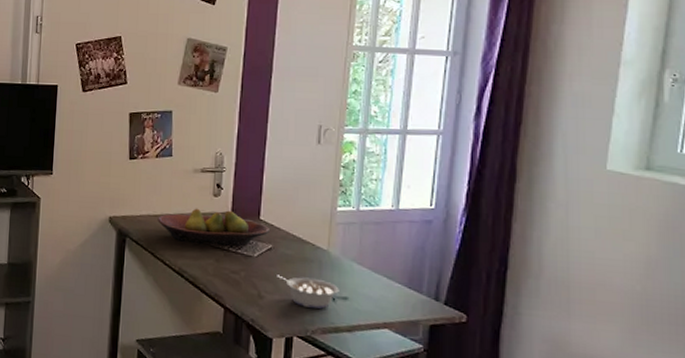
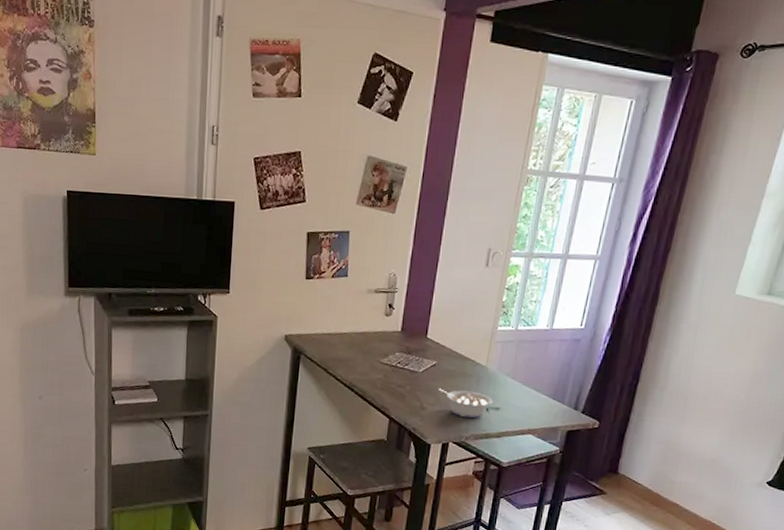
fruit bowl: present [157,208,269,247] -> none [331,327,435,363]

